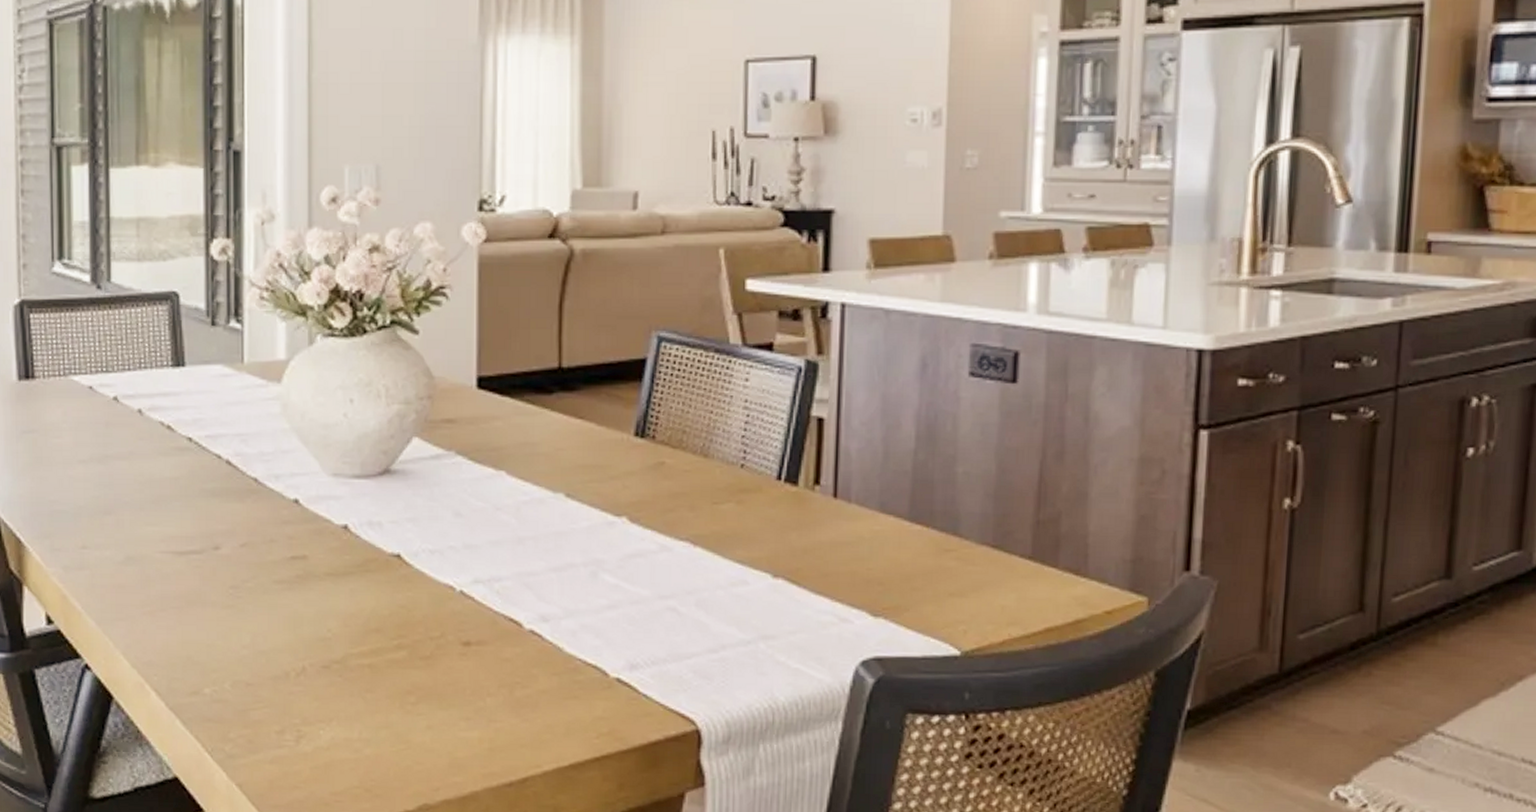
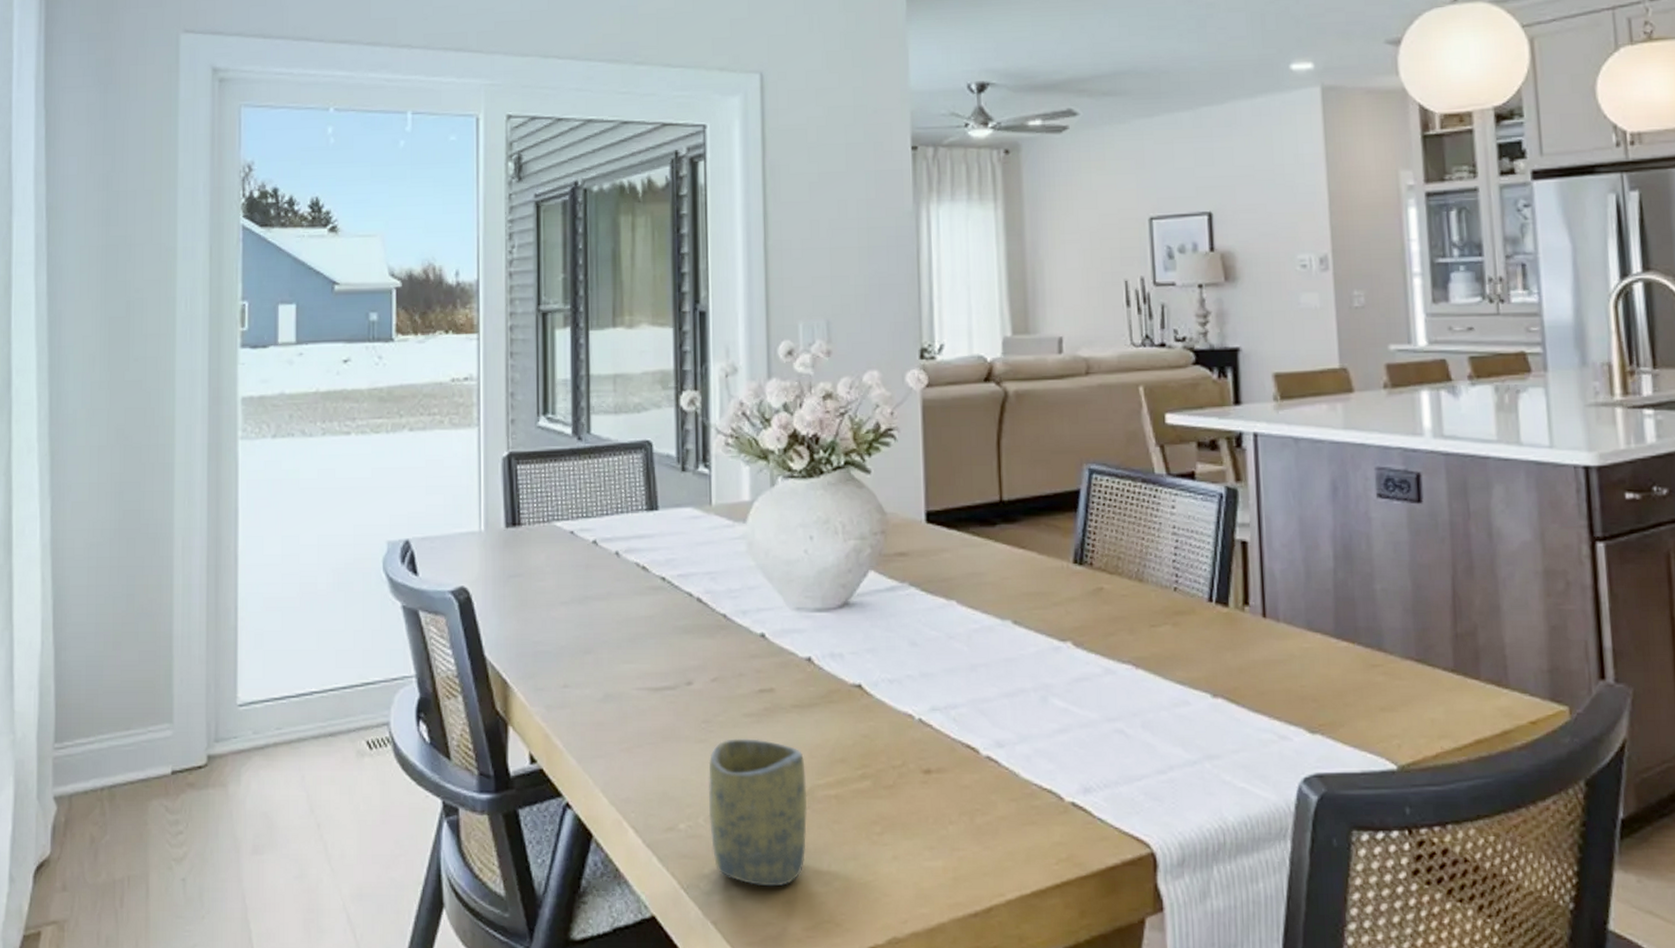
cup: none [235,605,339,752] -> present [708,739,808,887]

